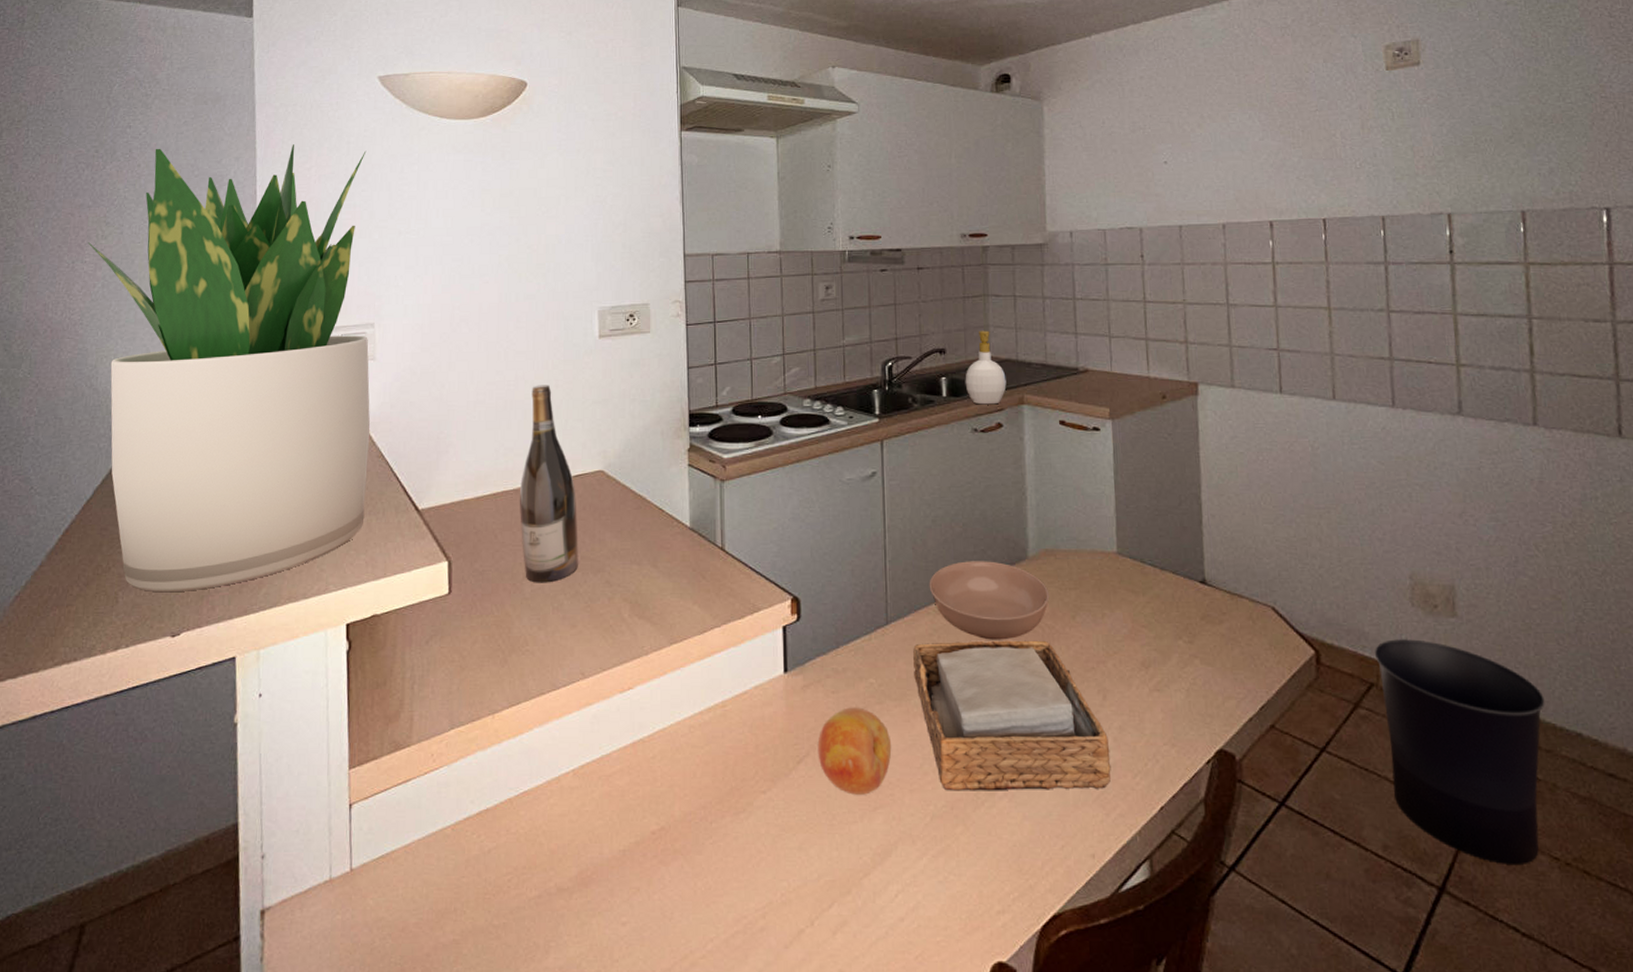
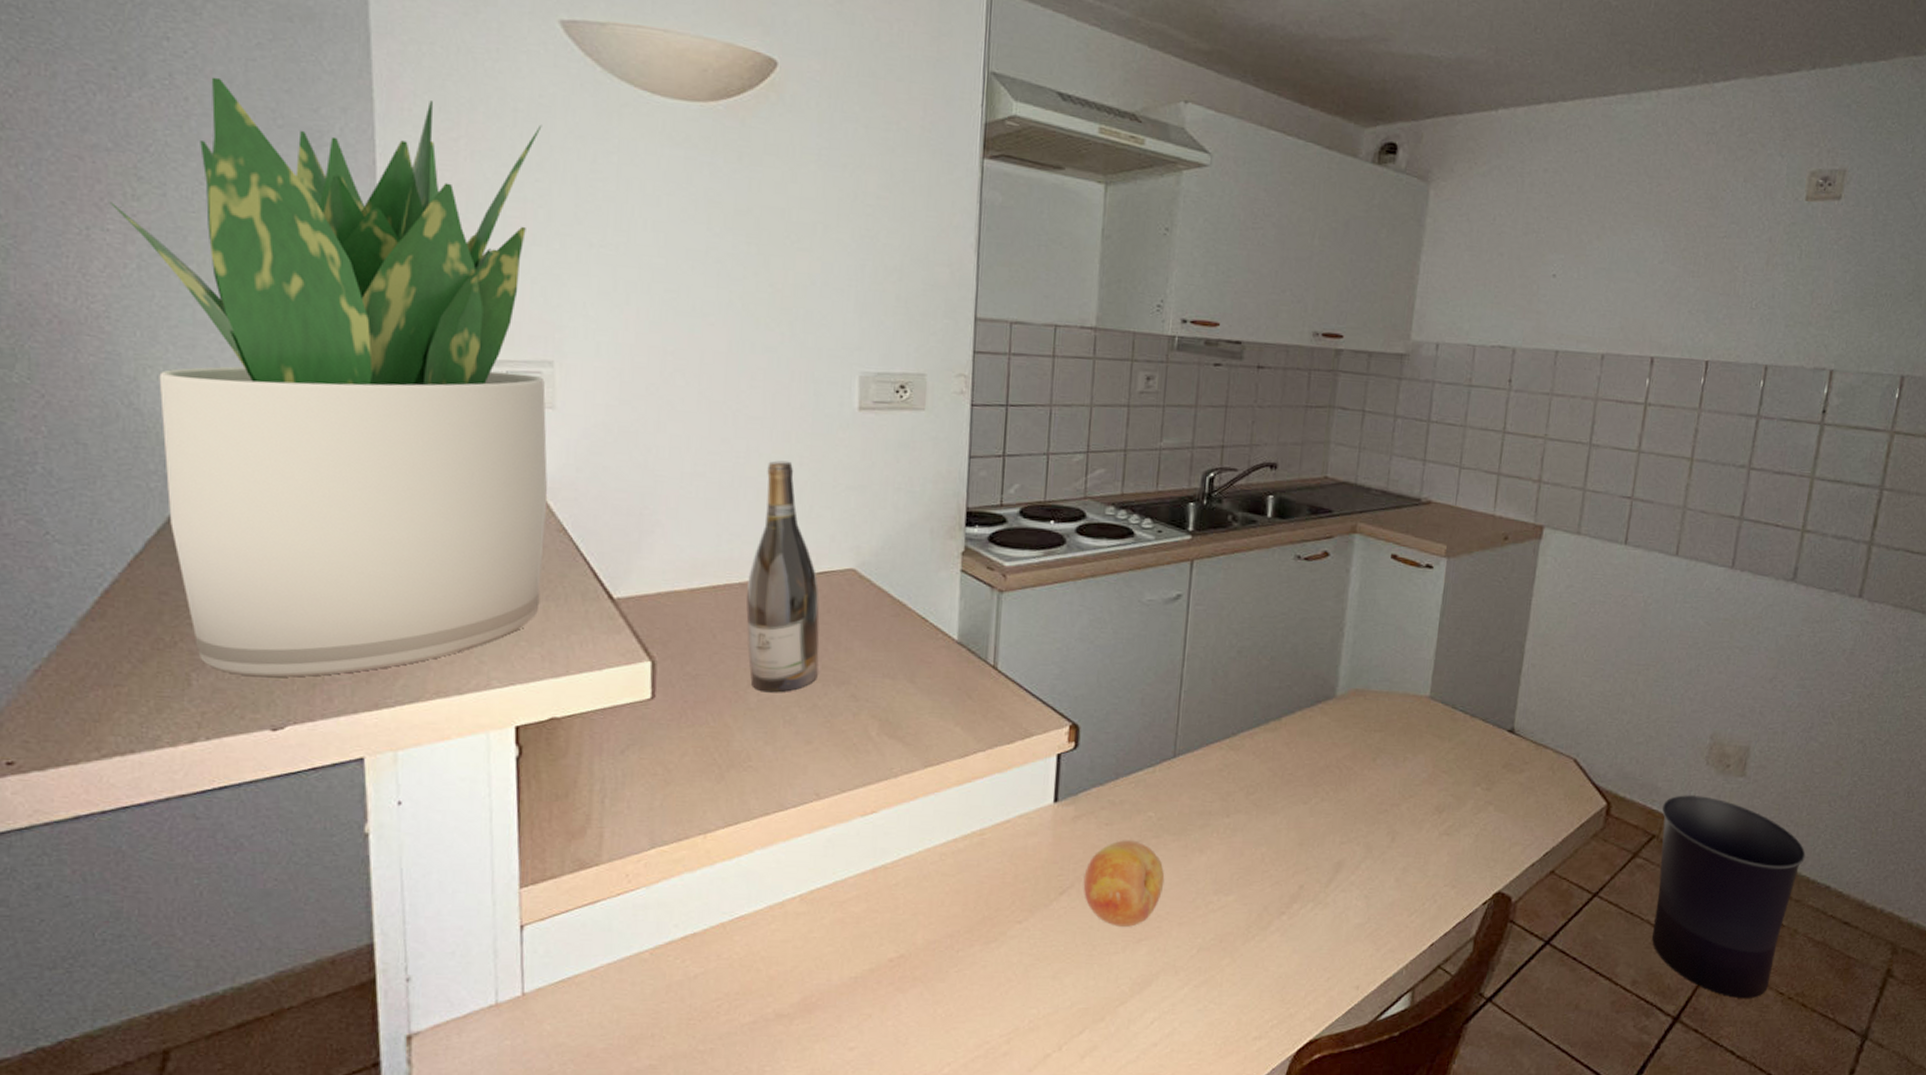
napkin holder: present [913,640,1111,791] -> none [1197,778,1390,926]
bowl: present [929,561,1050,640] -> none [1225,696,1353,779]
soap bottle: present [965,330,1007,405] -> none [1294,446,1341,531]

